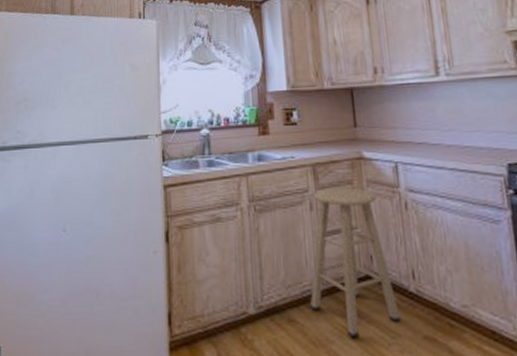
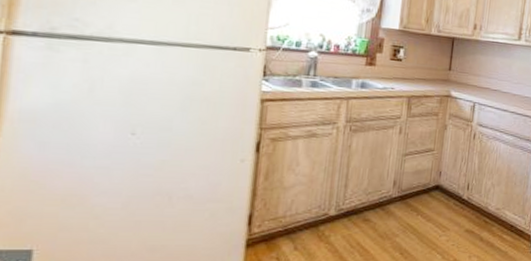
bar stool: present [310,188,402,339] -> none [385,117,454,232]

